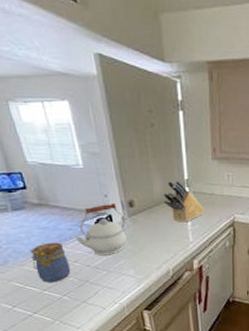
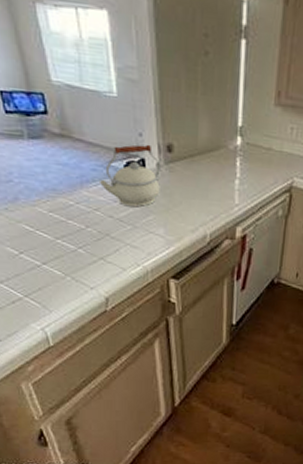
jar: present [30,242,71,282] -> none [45,182,90,231]
knife block: present [163,180,205,223] -> none [209,125,258,180]

